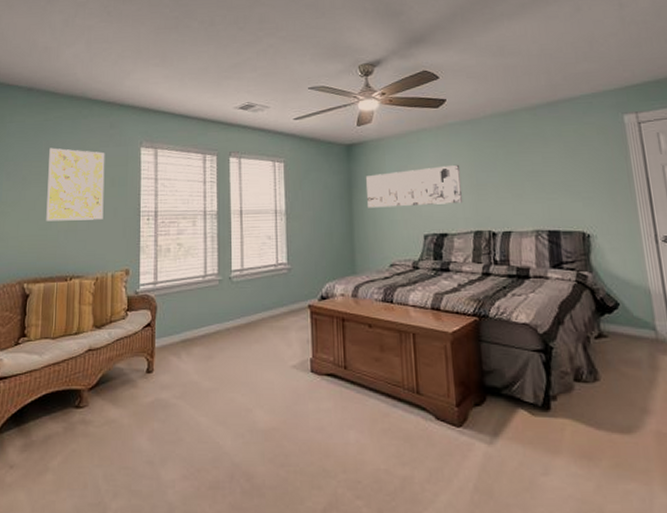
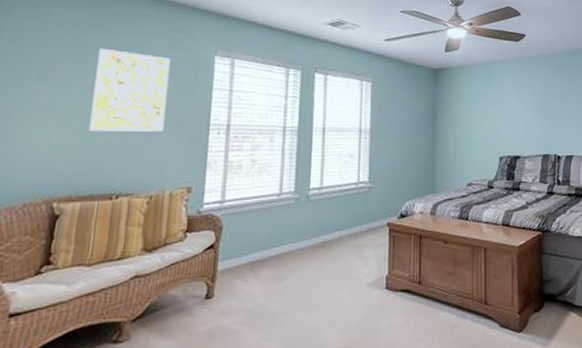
wall art: present [366,164,462,208] -> none [450,94,534,130]

